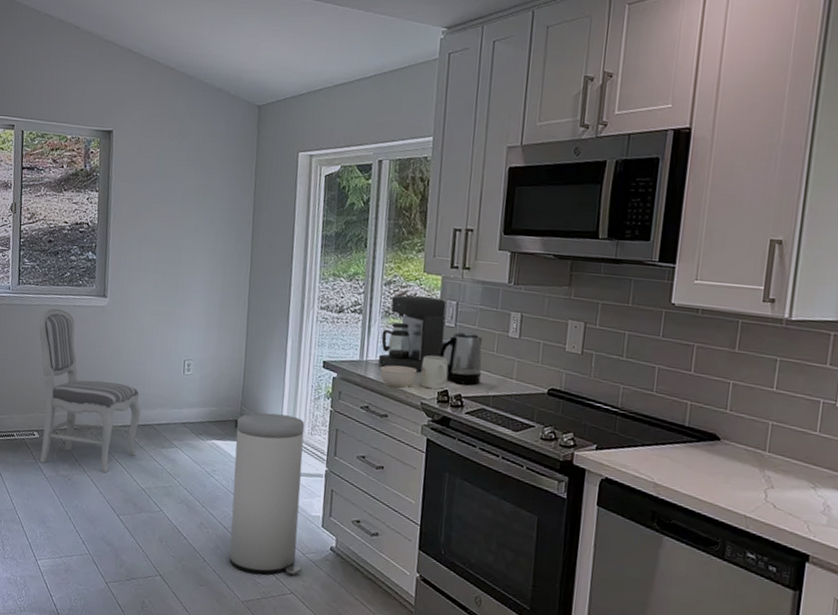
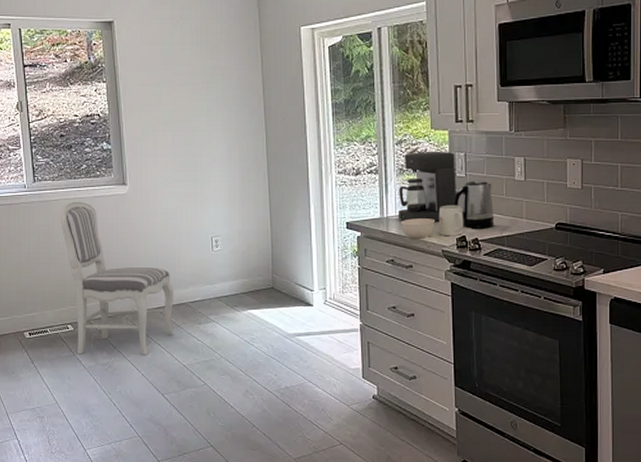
pedal bin: present [229,412,305,575] -> none [268,277,349,432]

